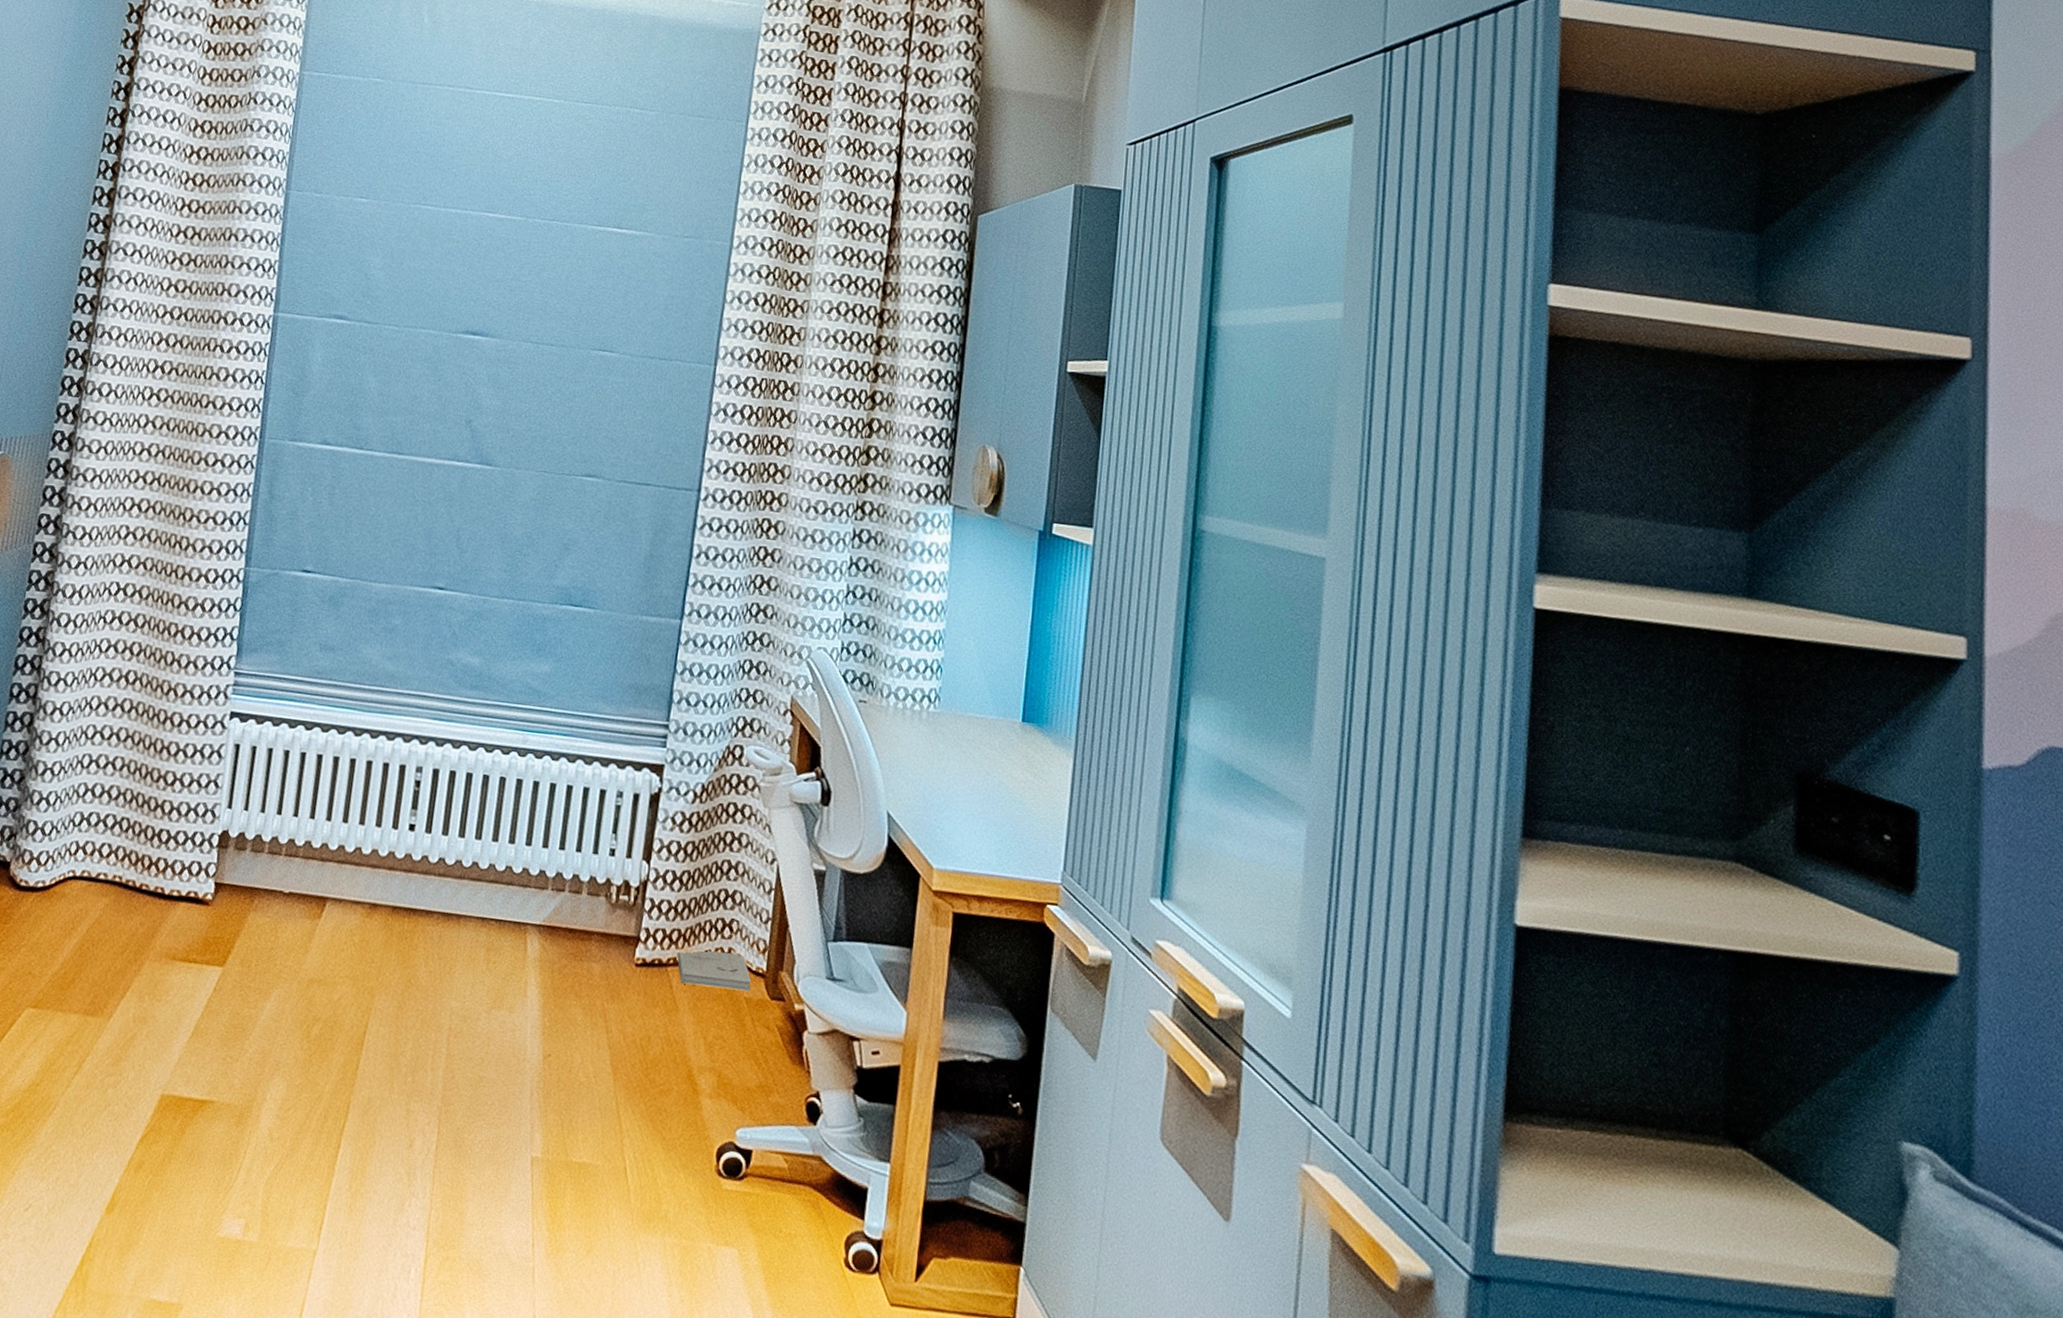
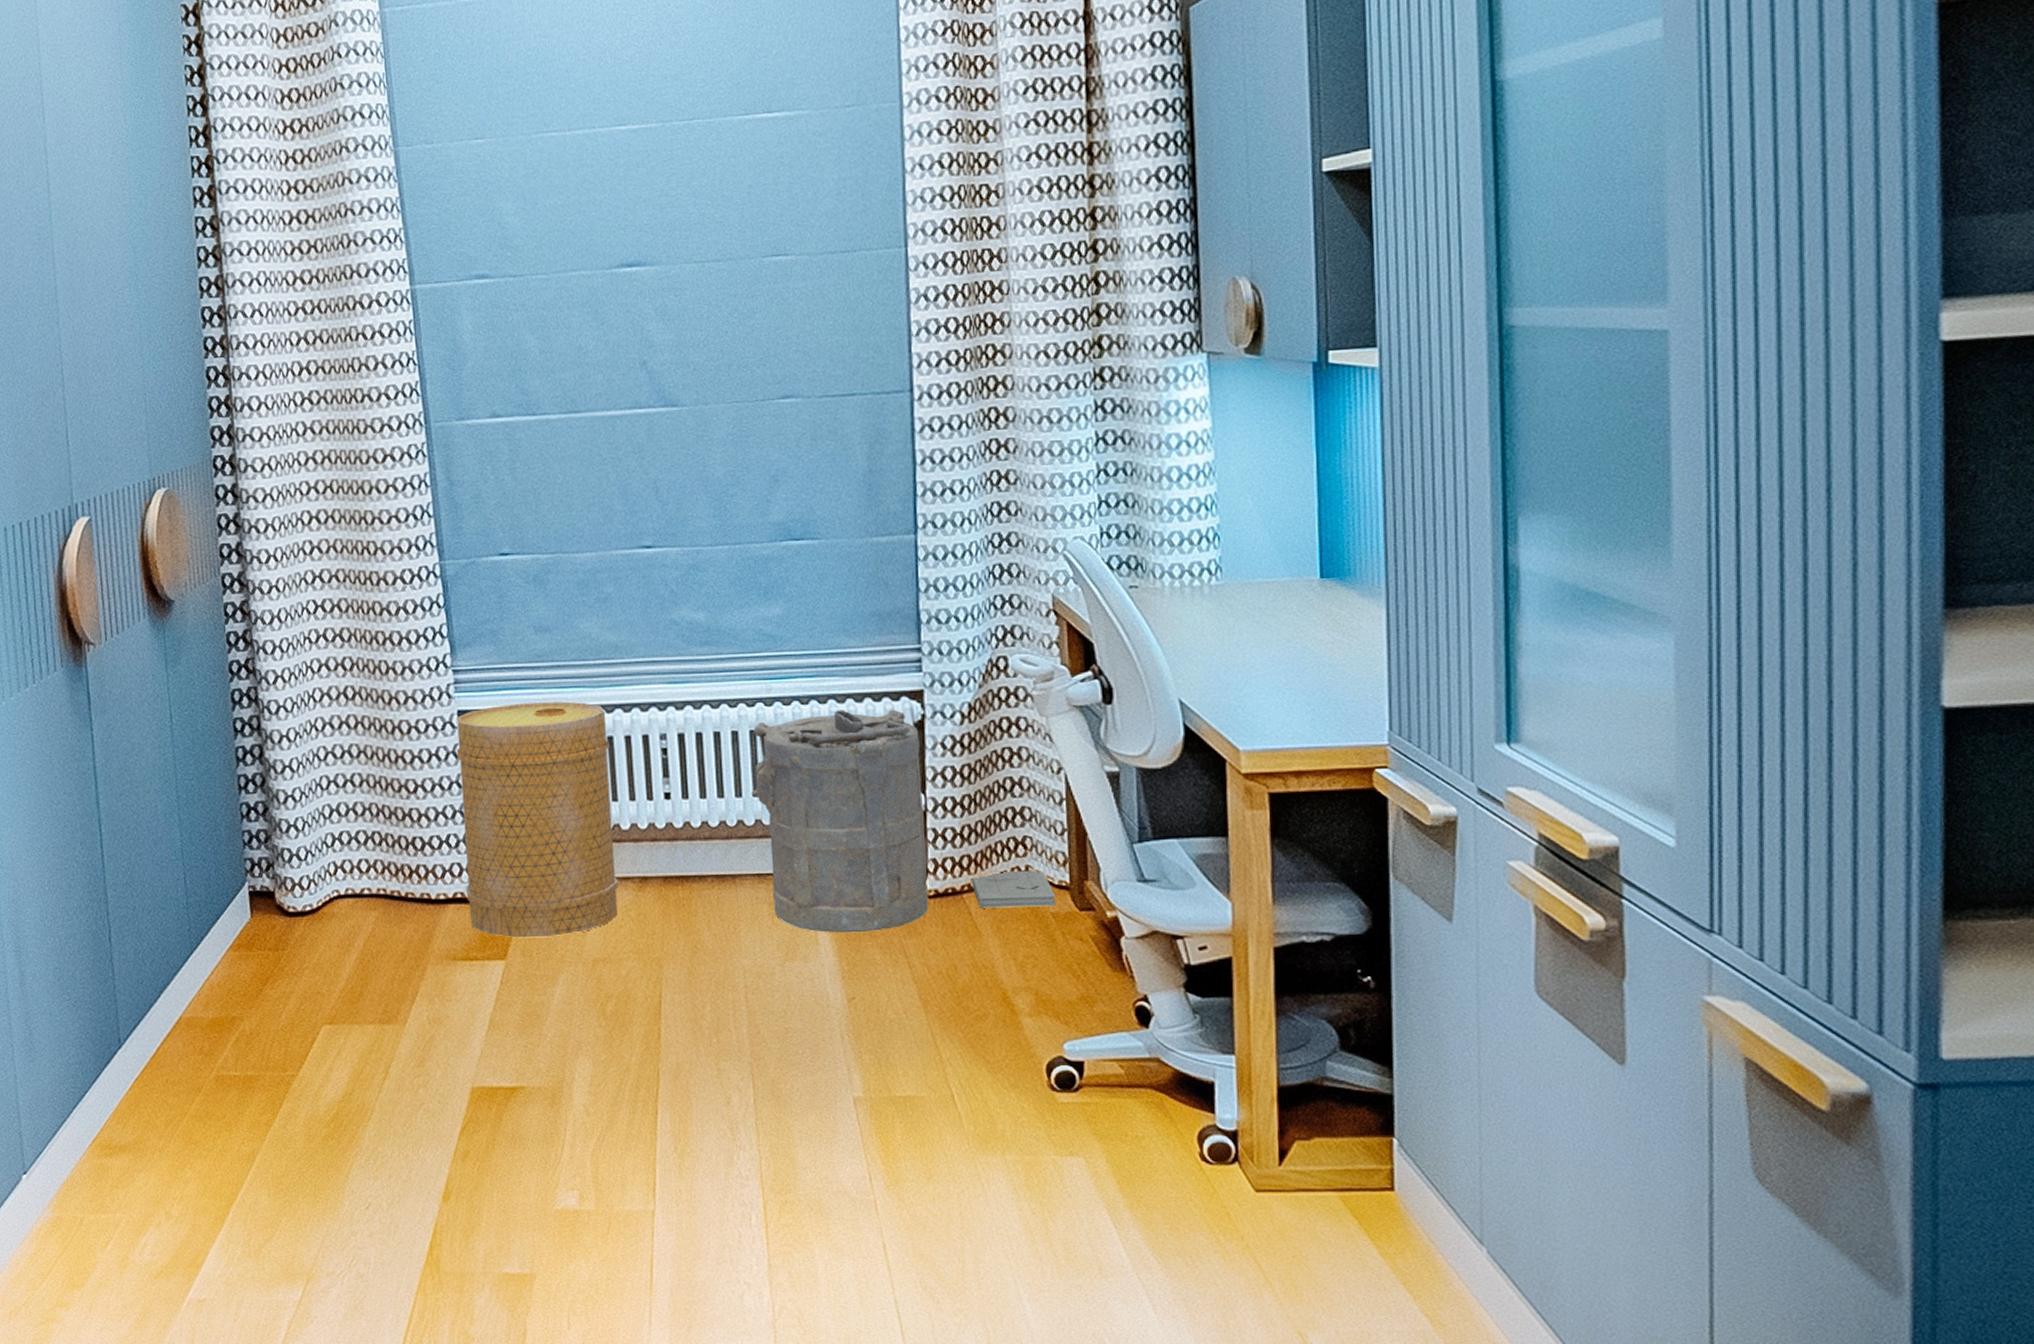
basket: none [197,713,370,951] -> present [456,701,619,938]
laundry hamper: none [490,770,654,992] -> present [751,709,929,933]

